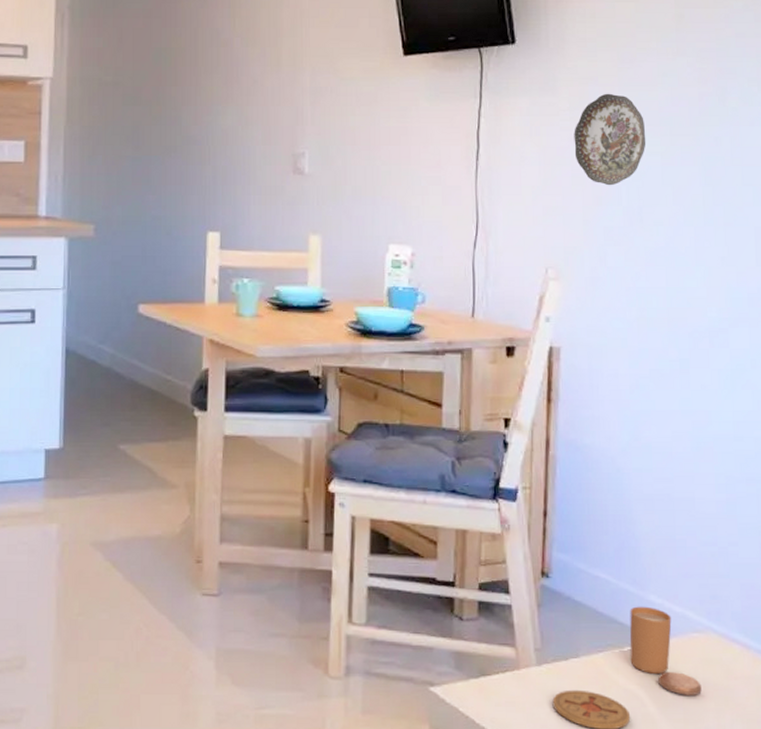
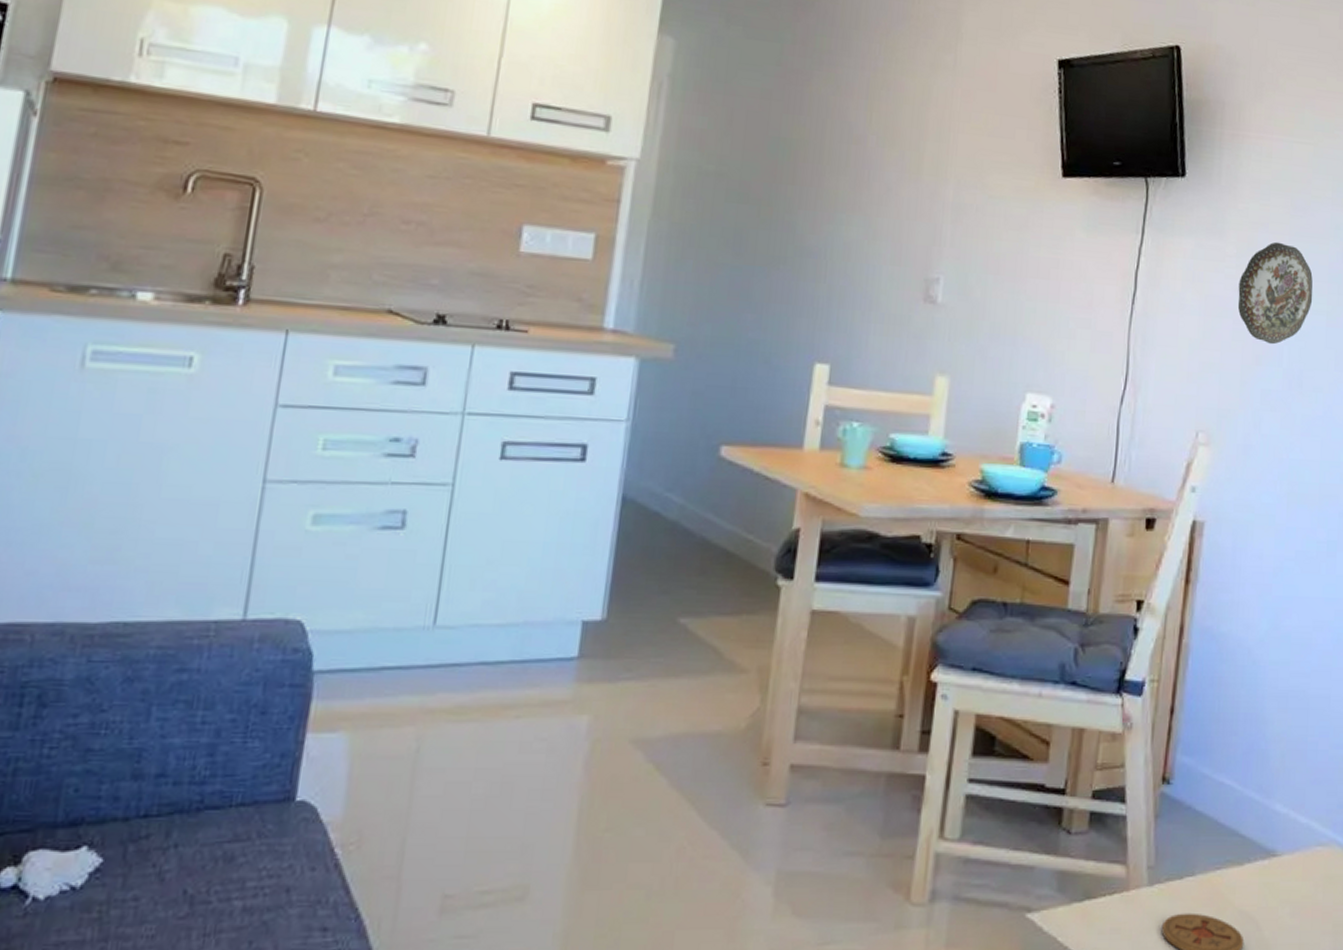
candle: present [629,606,702,695] -> none [1249,817,1321,917]

